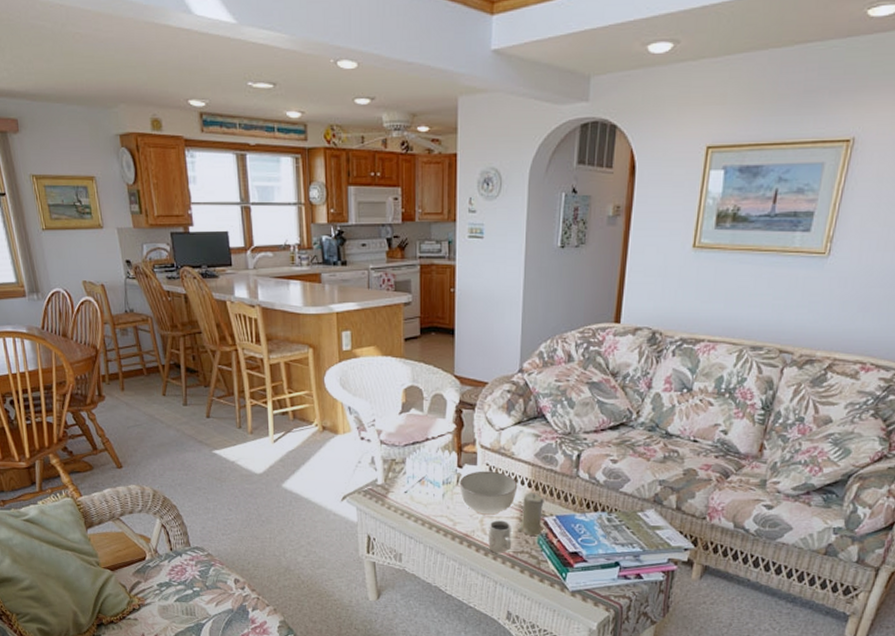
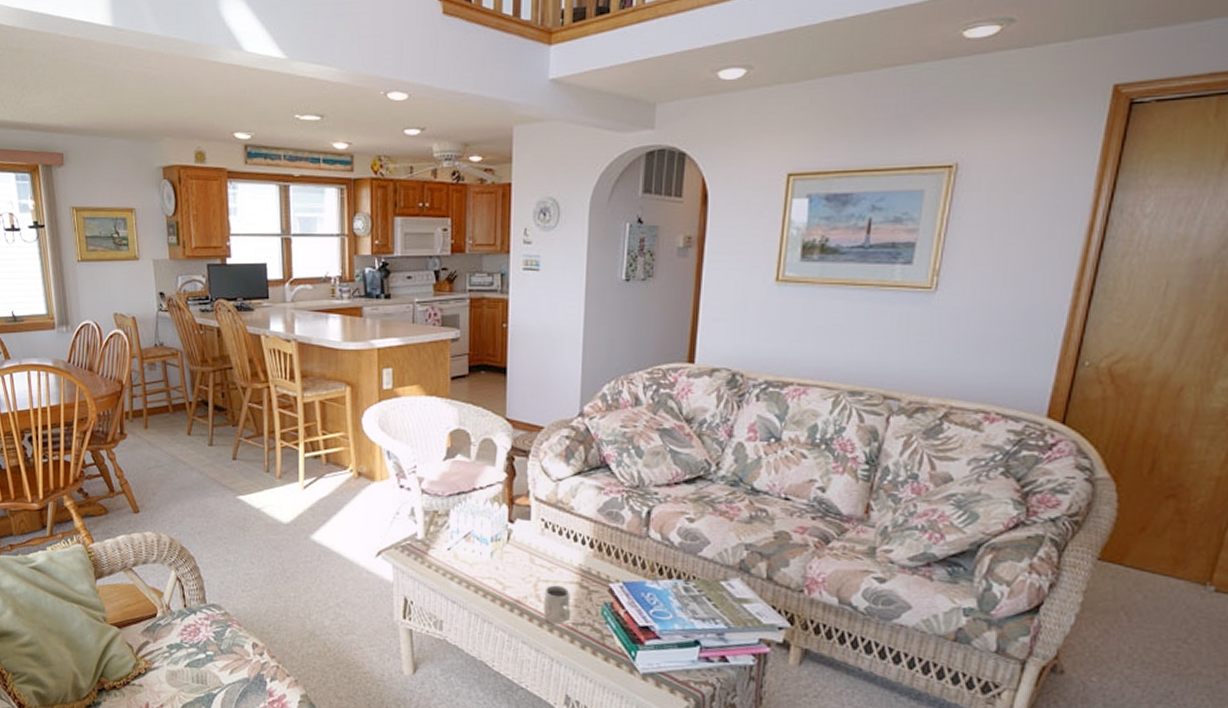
bowl: present [460,471,518,516] -> none [510,527,578,580]
candle: present [517,493,544,536] -> none [576,554,609,605]

